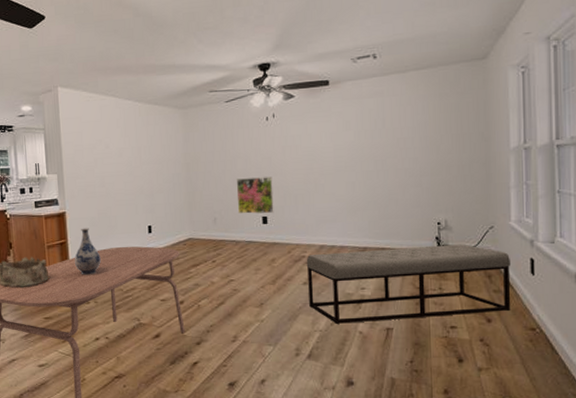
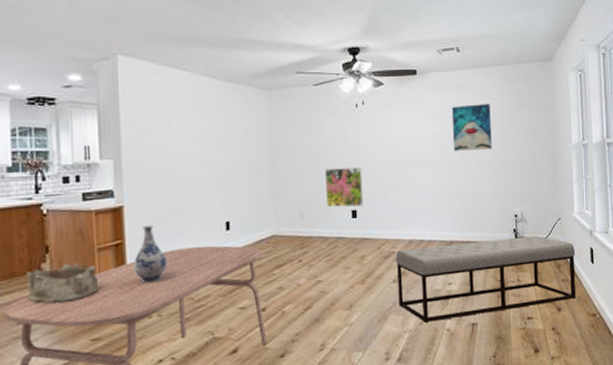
wall art: none [366,110,412,159] -> present [451,104,492,151]

